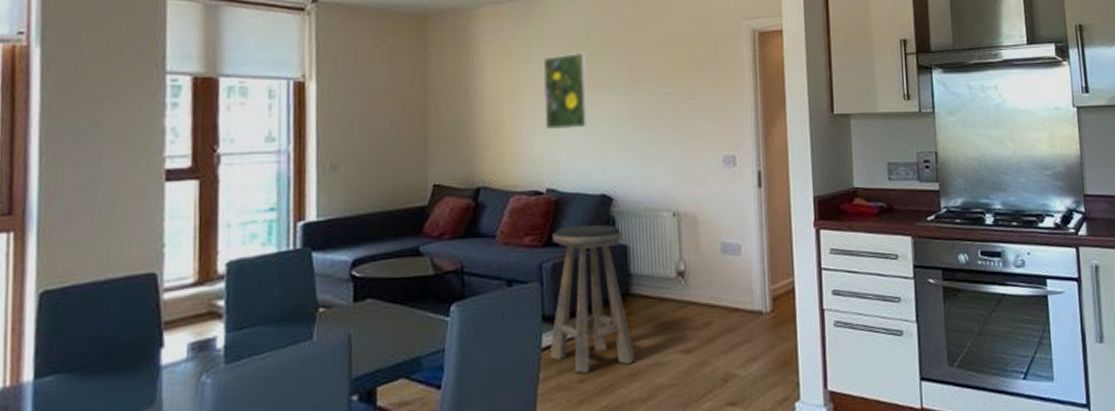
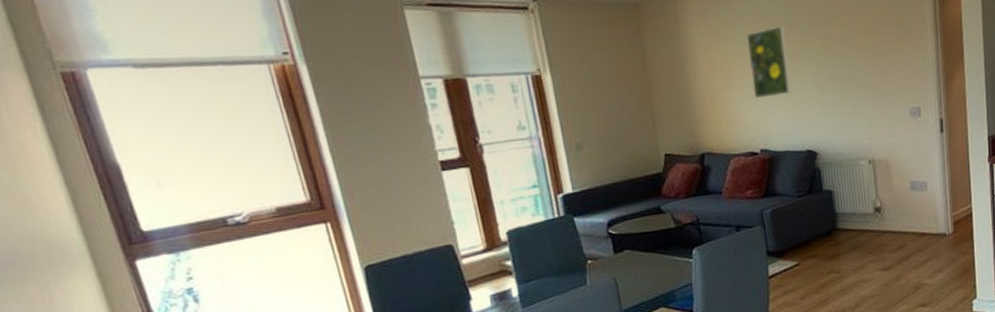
stool: present [549,224,635,373] -> none [769,175,844,293]

